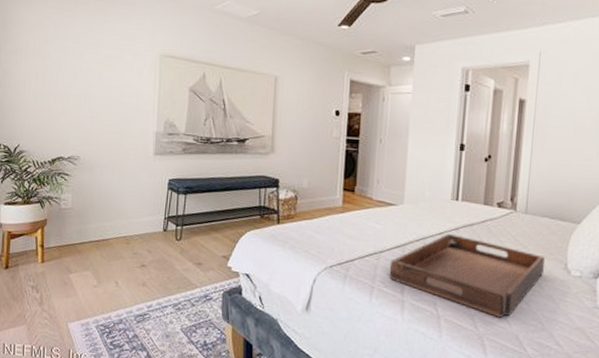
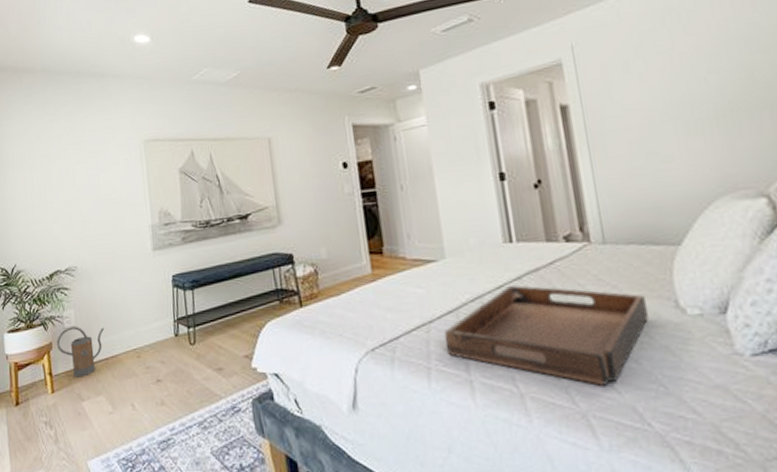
watering can: none [51,208,99,253] -> present [56,326,105,378]

